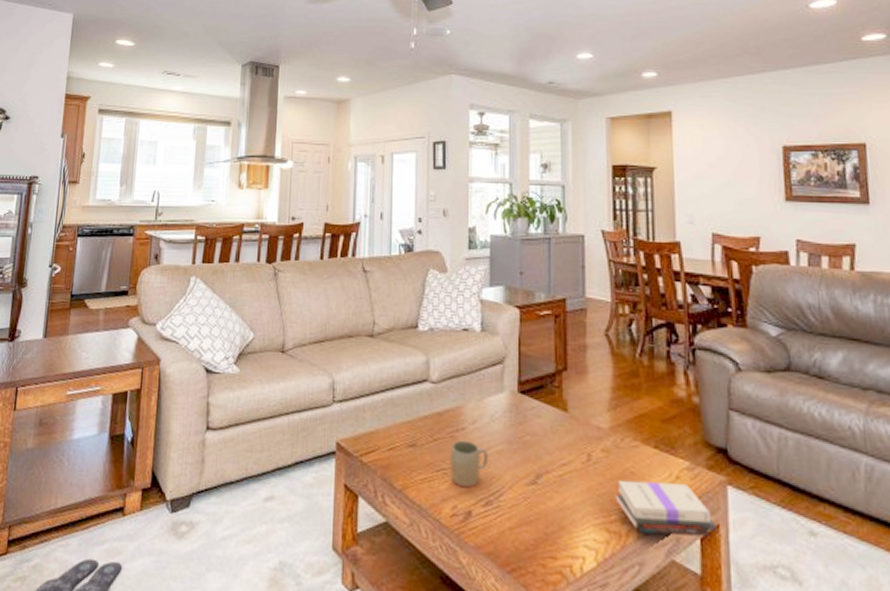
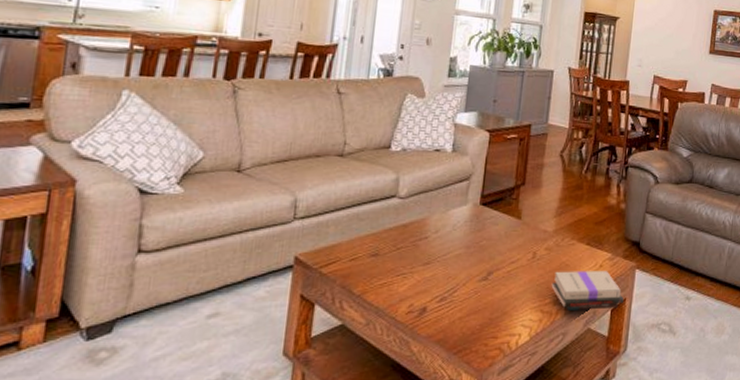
mug: present [449,440,489,488] -> none [410,247,448,288]

